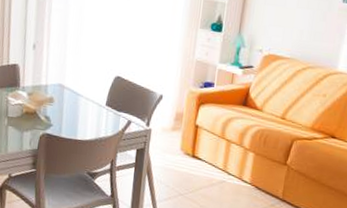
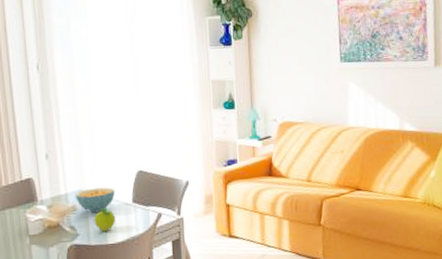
cereal bowl: none [54,84,91,108] -> present [75,187,115,213]
fruit: none [67,105,88,128] -> present [94,208,116,232]

